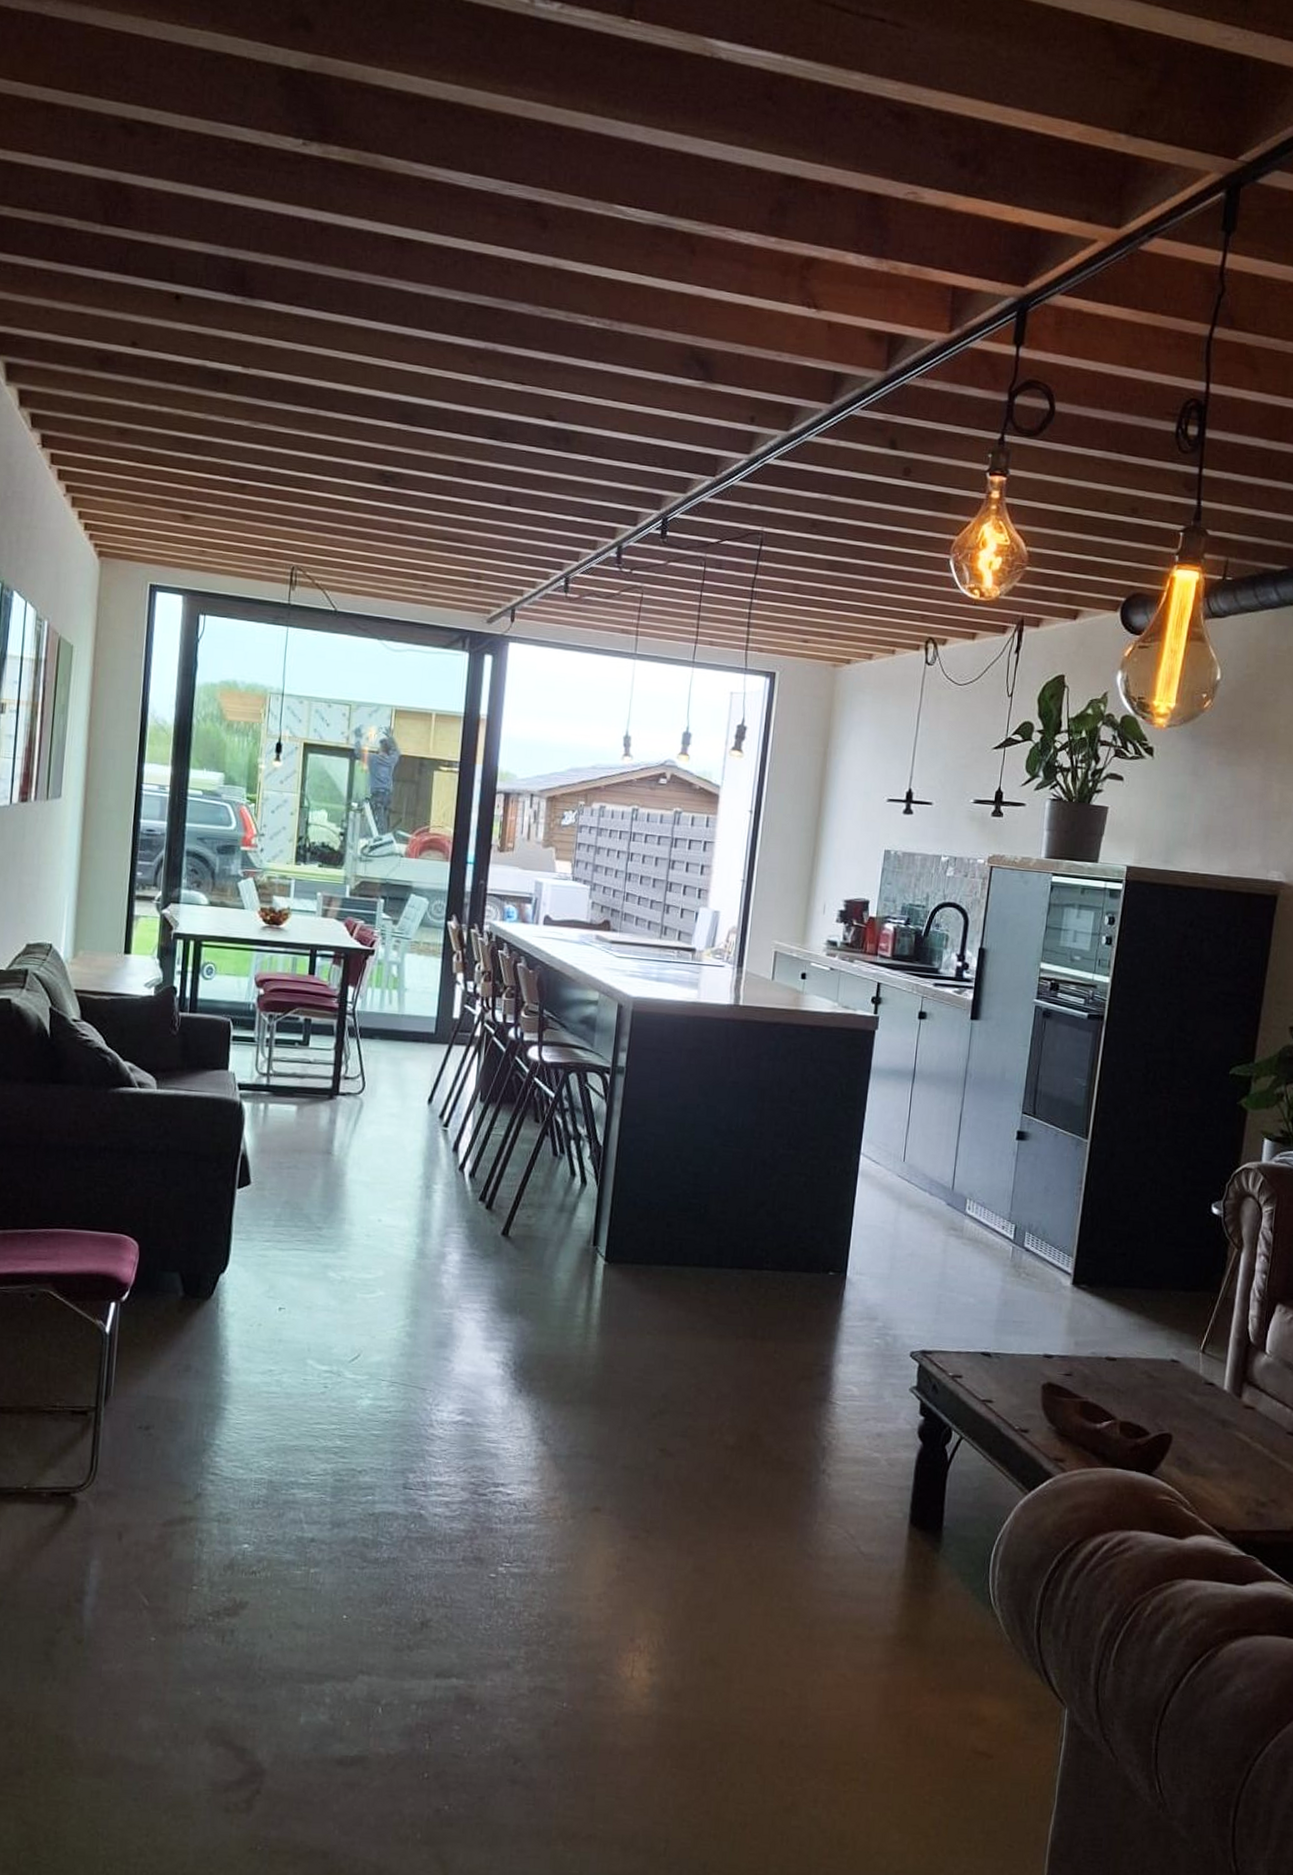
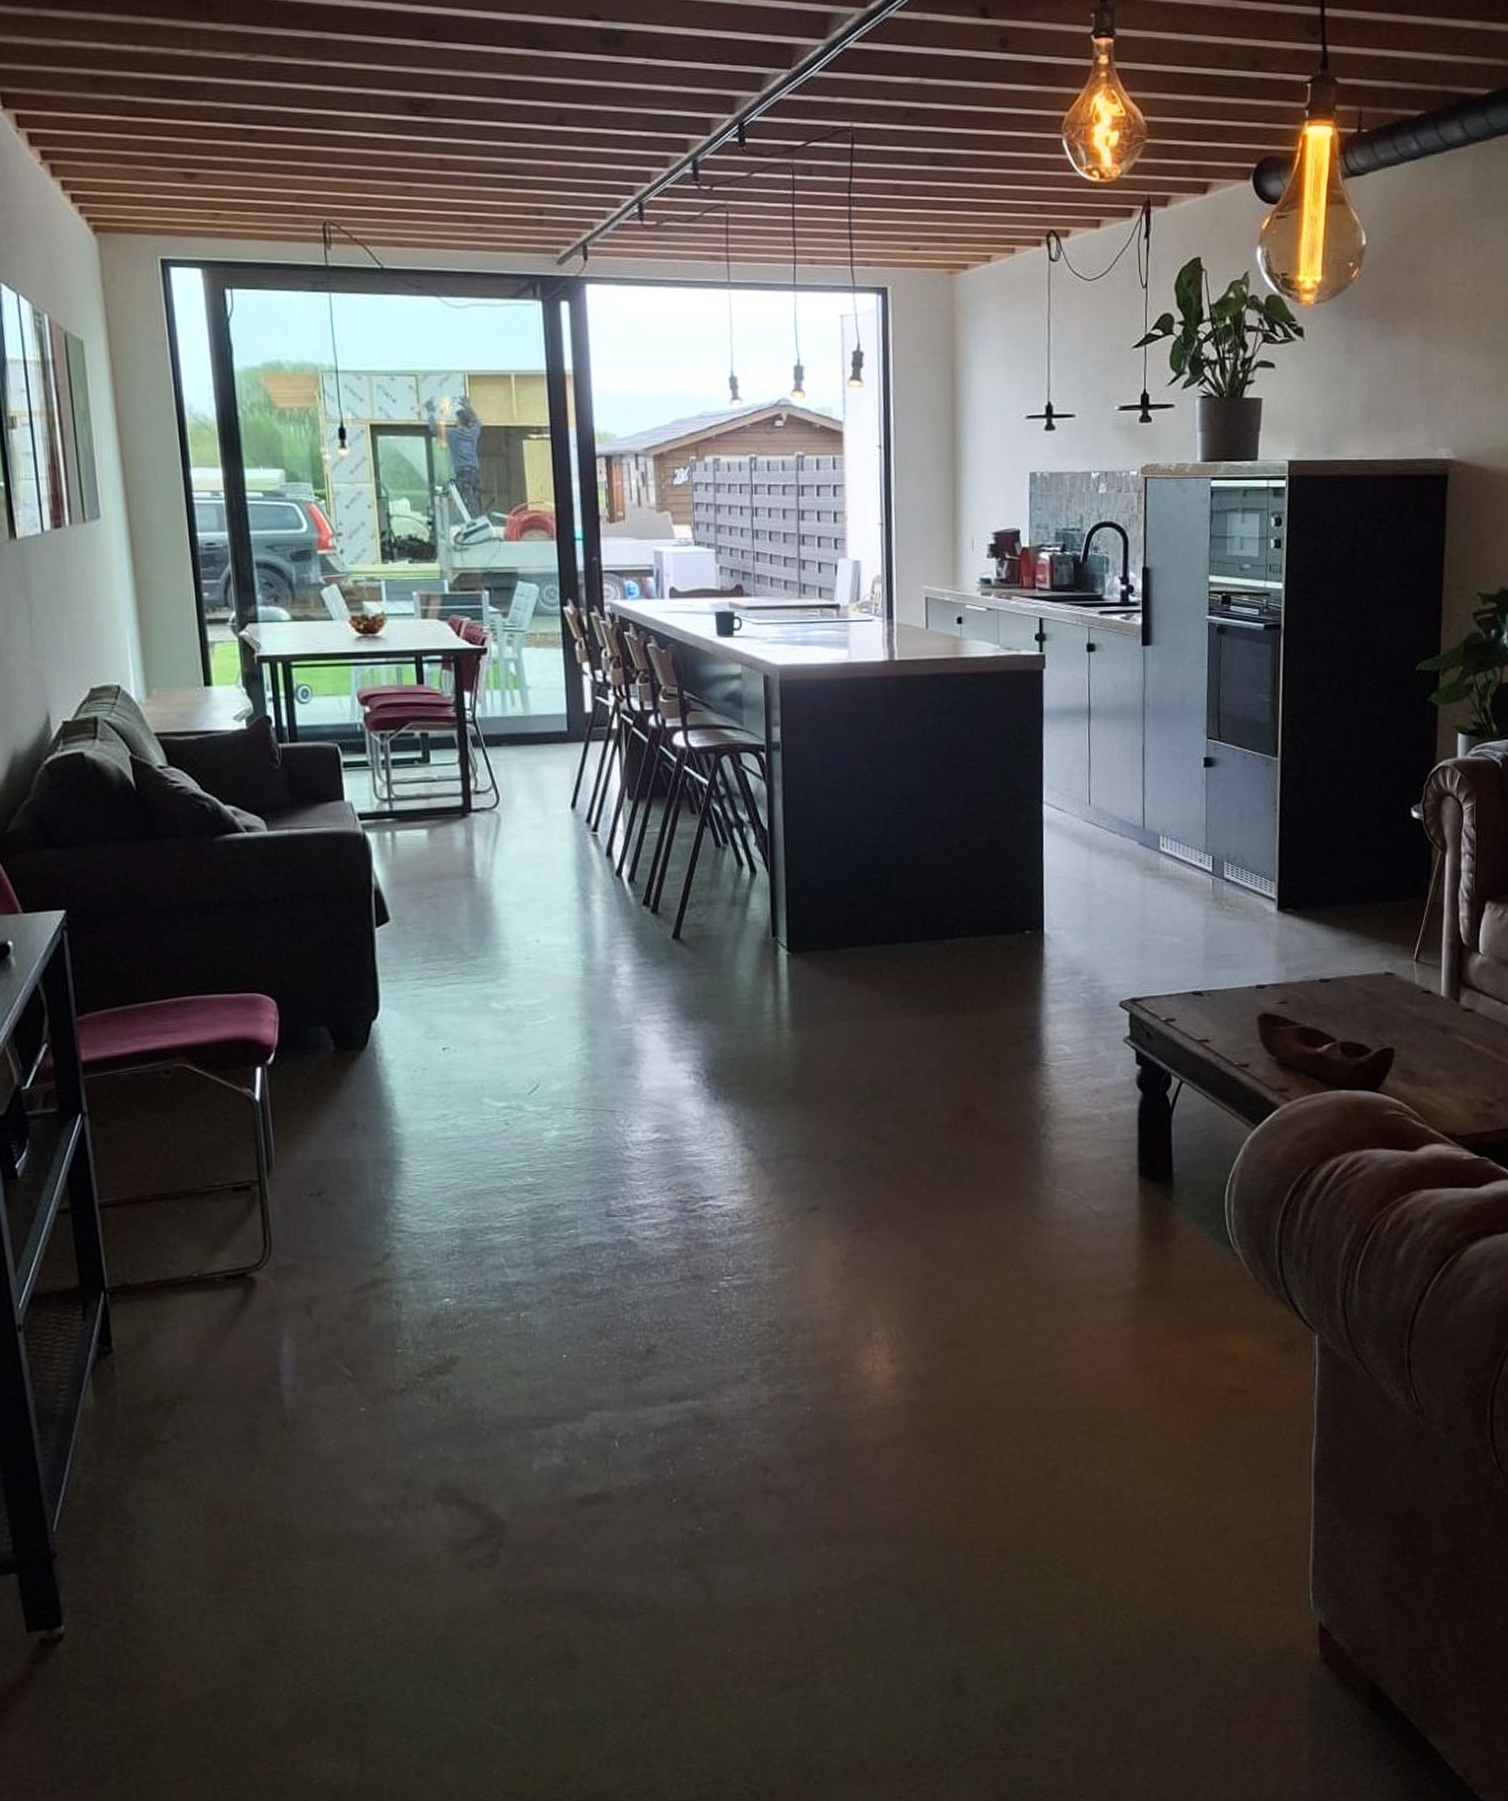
mug: none [580,941,606,967] -> present [715,610,743,638]

